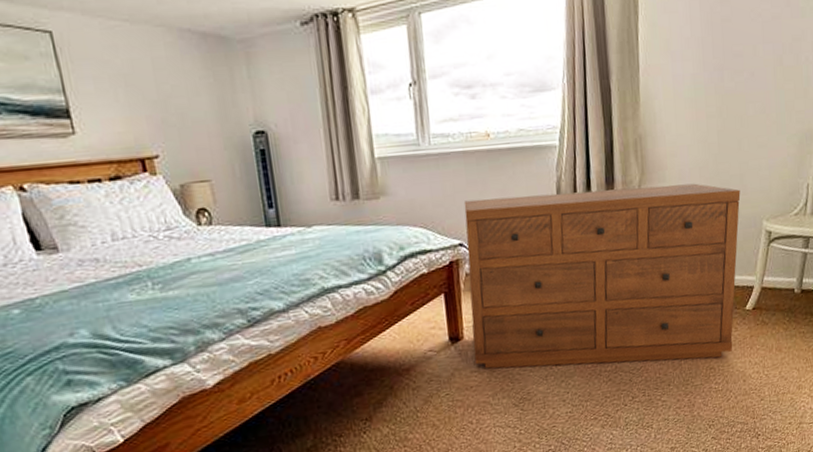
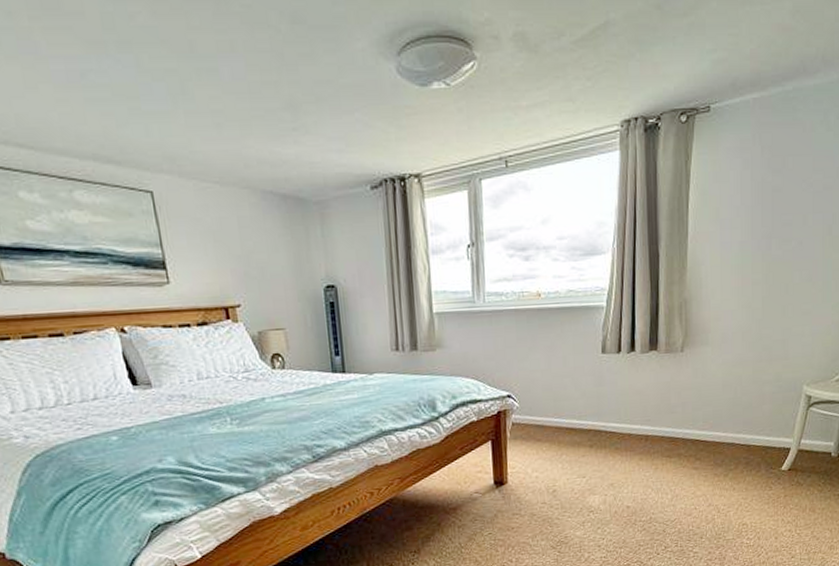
dresser: present [463,183,741,369] -> none [513,347,782,515]

